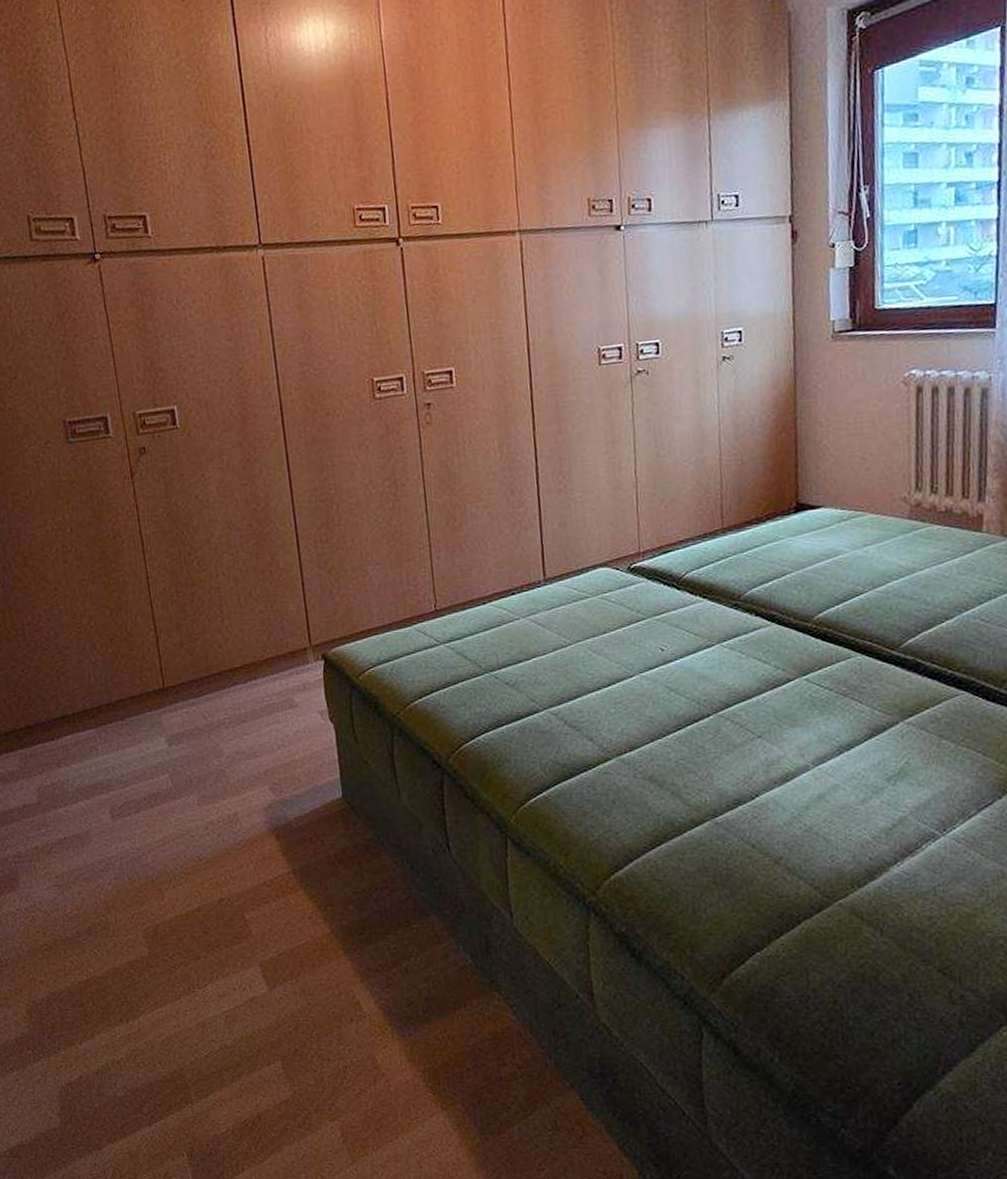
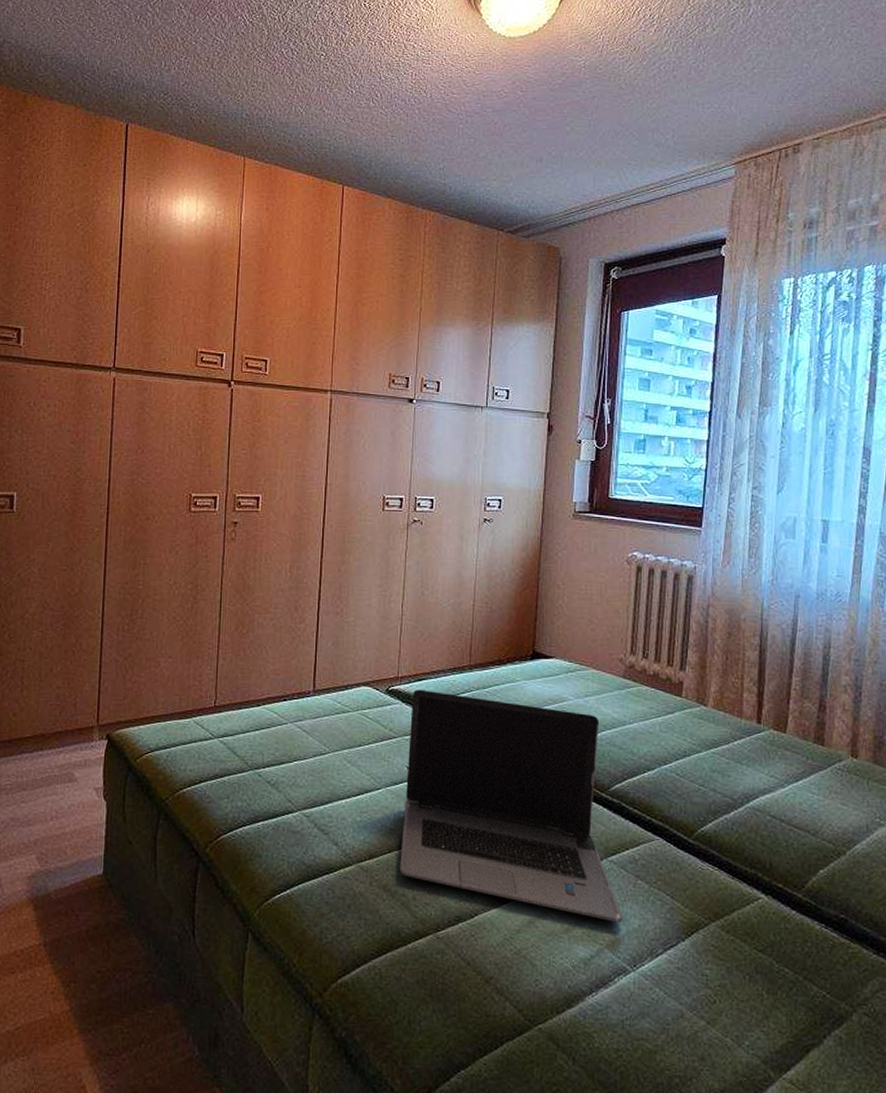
laptop computer: none [658,562,928,788] -> present [400,689,623,923]

